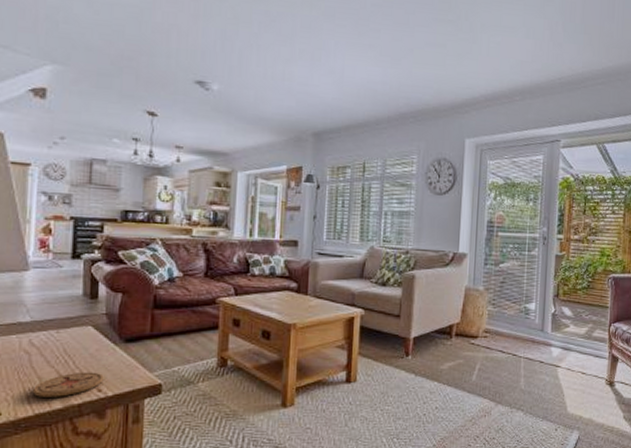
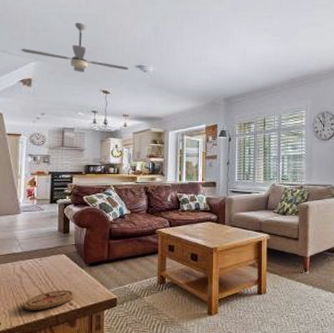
ceiling fan: none [31,15,185,87] -> present [21,23,129,72]

